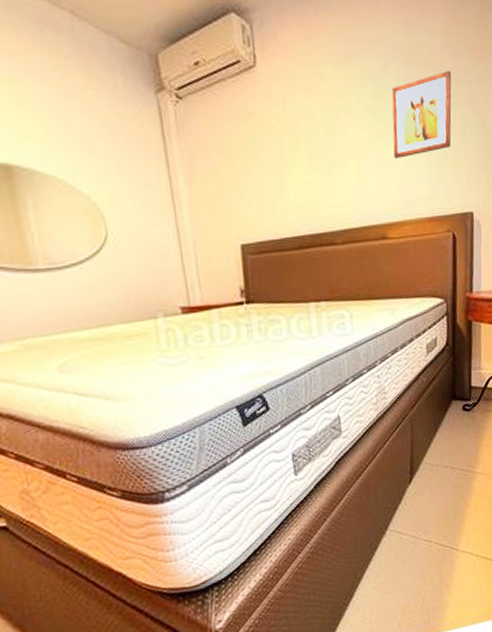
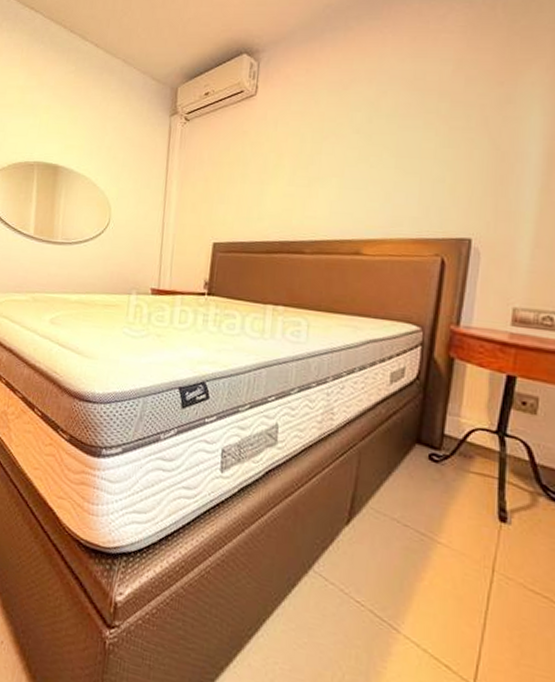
wall art: present [392,70,452,159] -> none [381,95,462,179]

